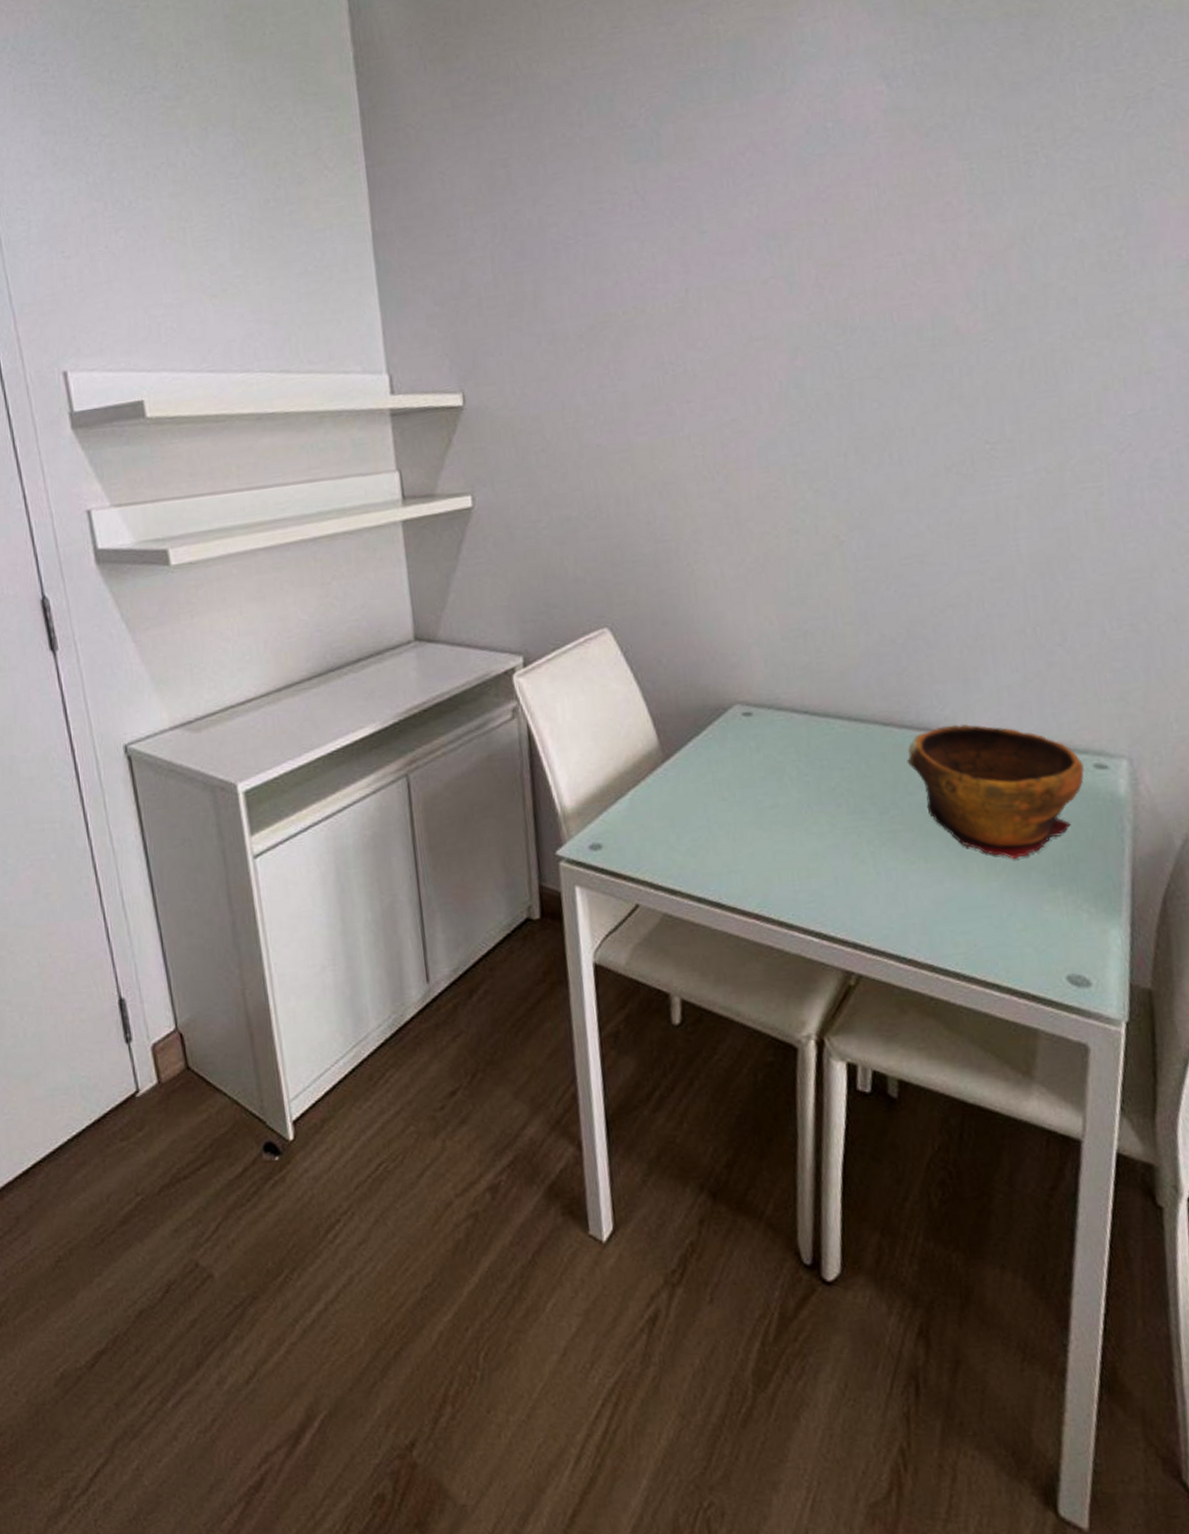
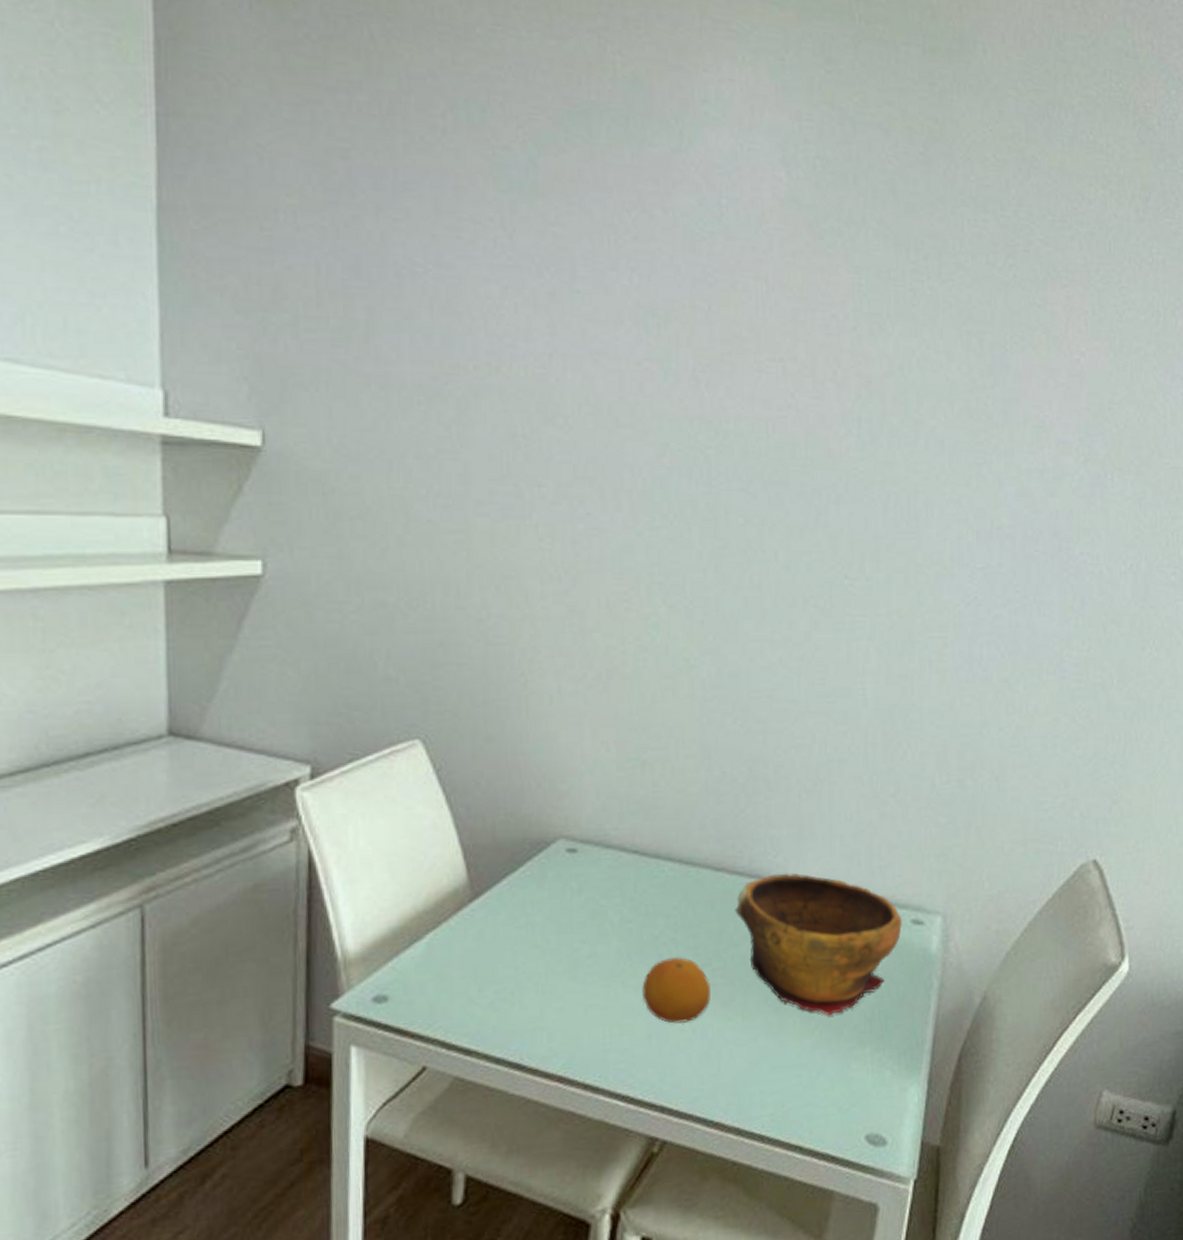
fruit: none [824,806,892,867] -> present [642,957,710,1024]

